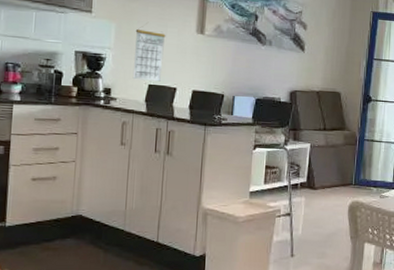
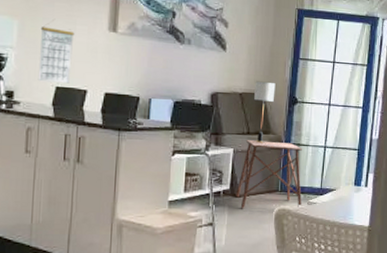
side table: none [312,136,375,201] -> present [235,140,302,209]
table lamp: none [330,80,351,139] -> present [254,81,276,143]

